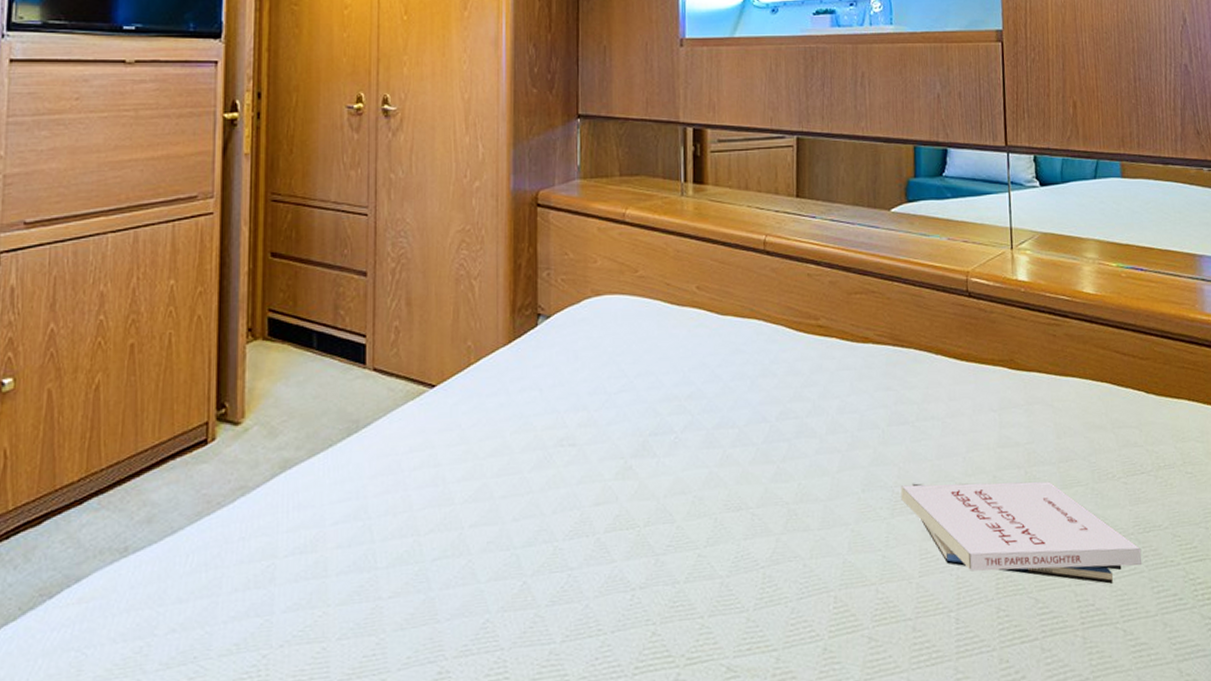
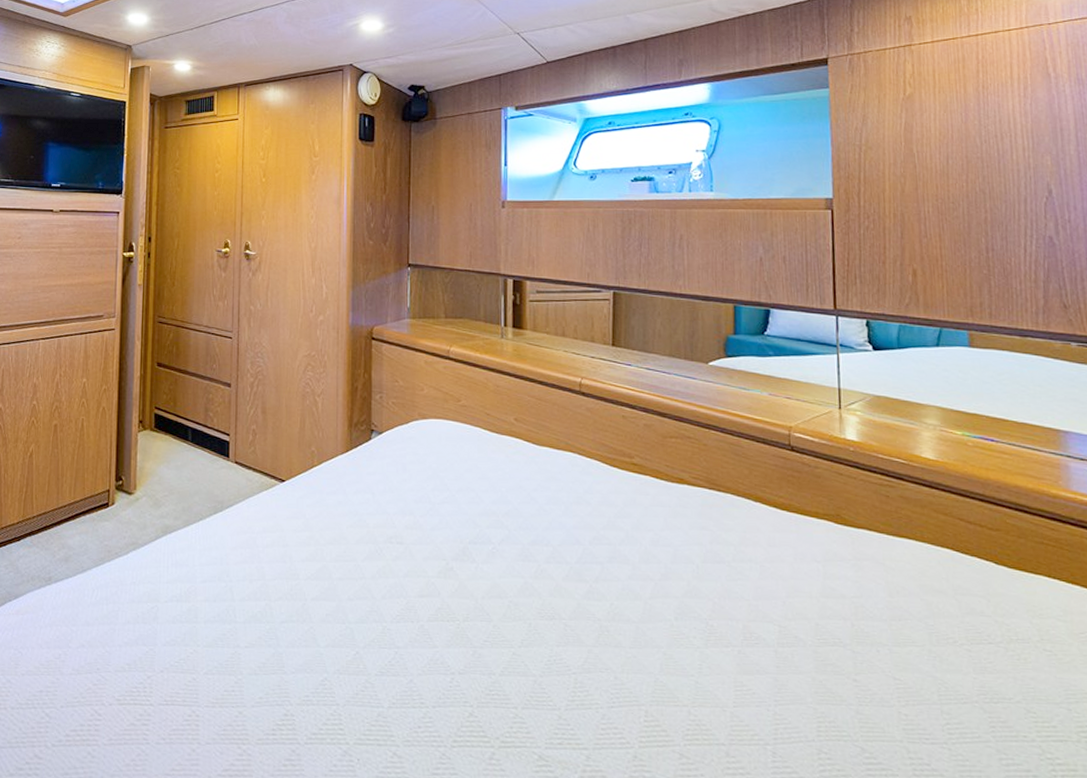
books: present [900,481,1142,584] -> none [715,619,988,747]

